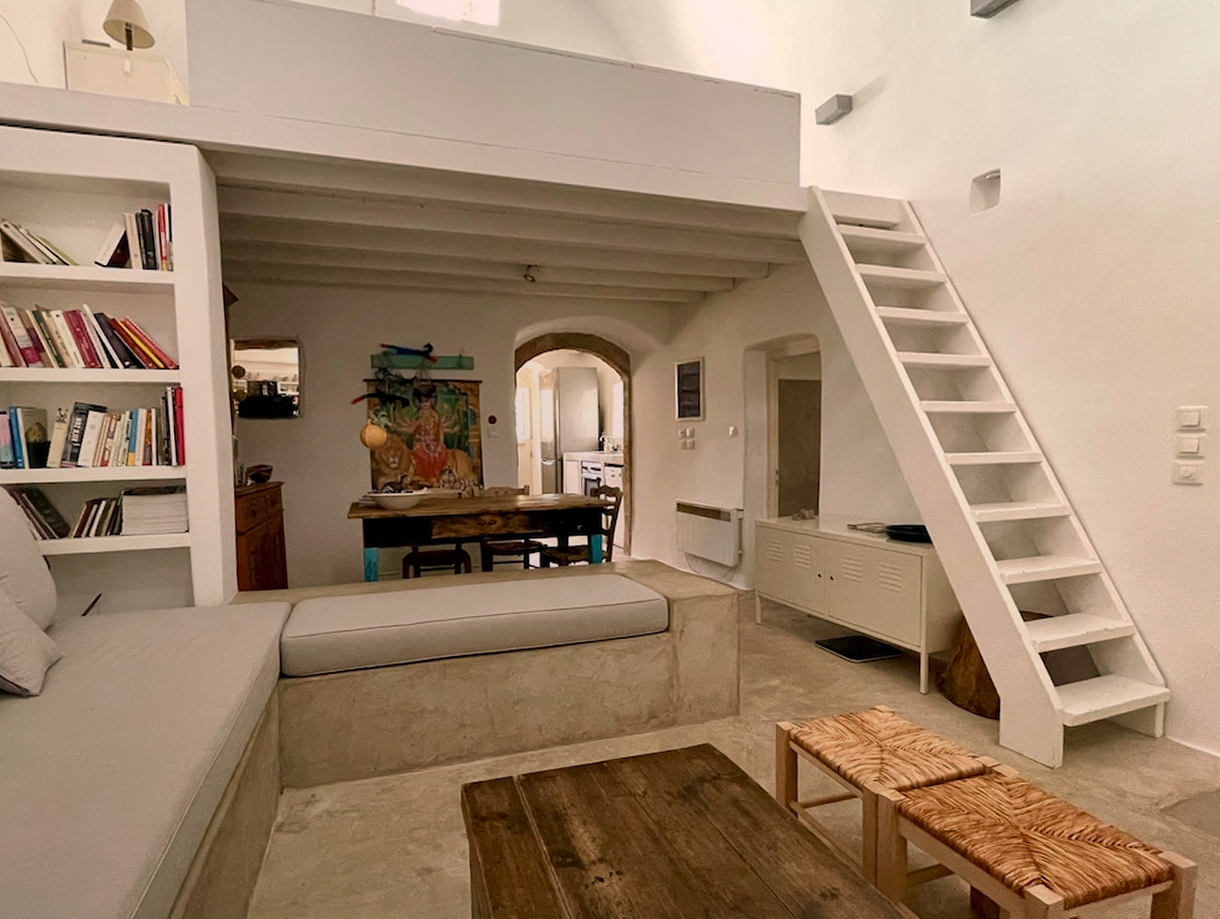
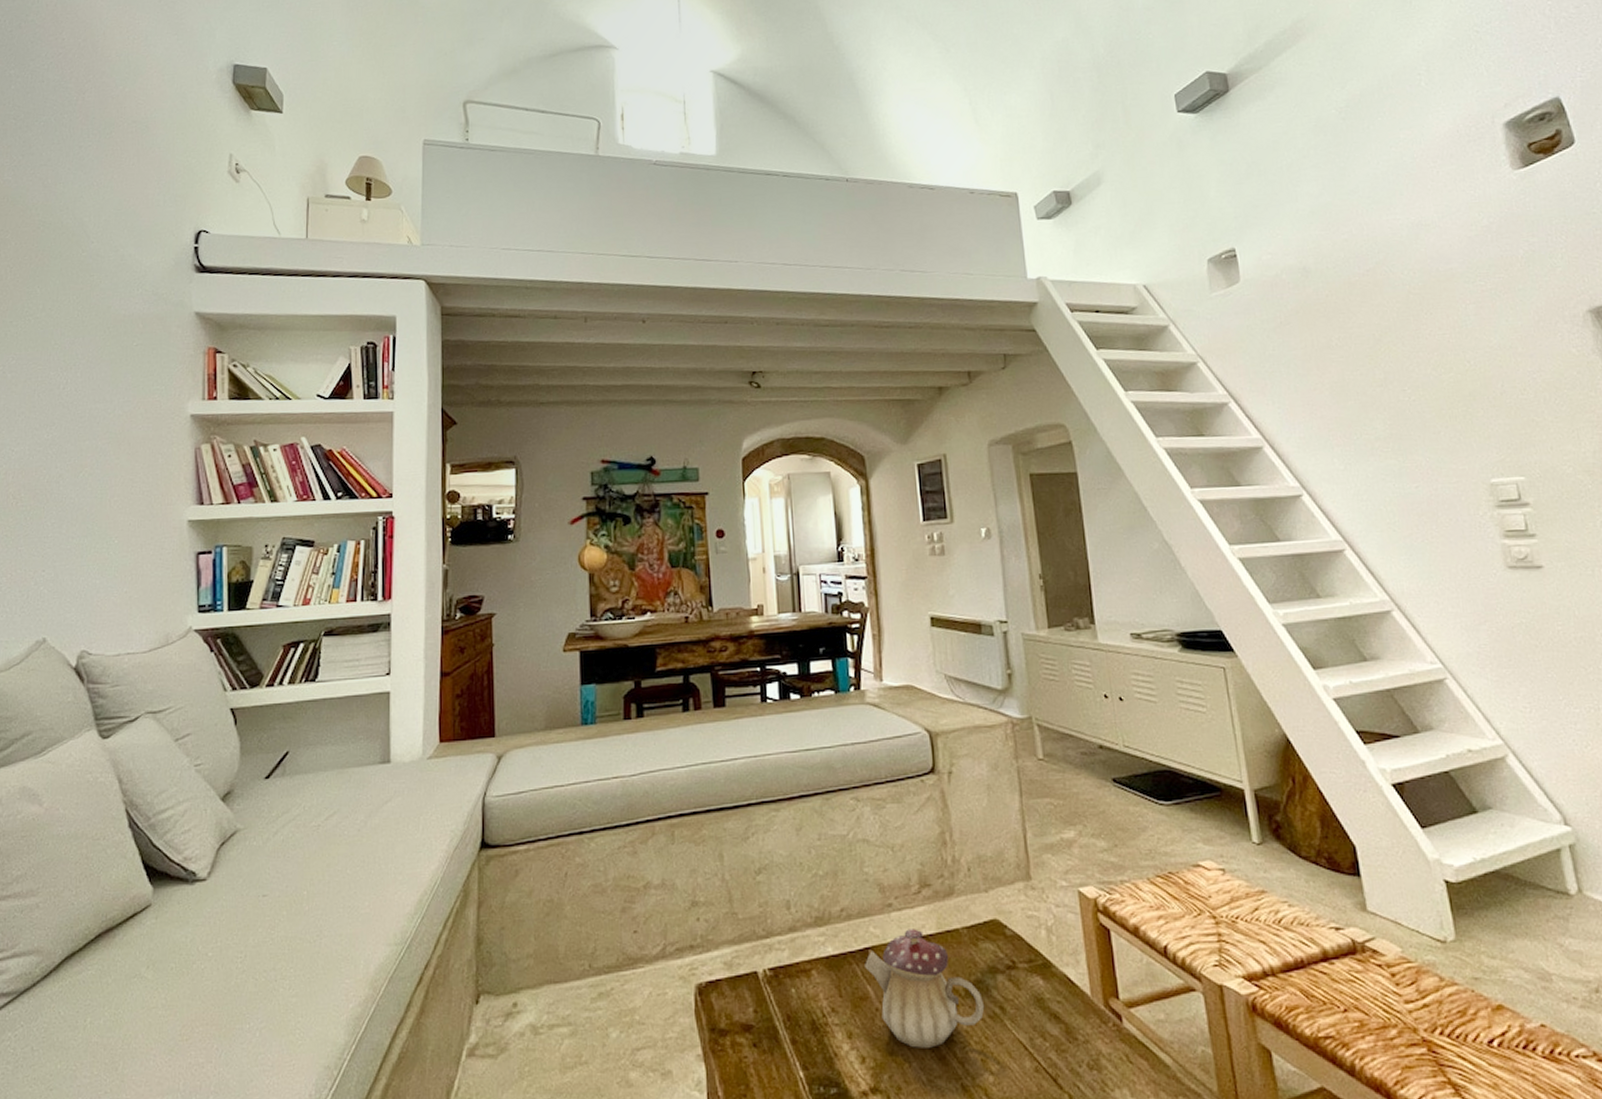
teapot: none [600,748,693,832] -> present [865,929,985,1048]

